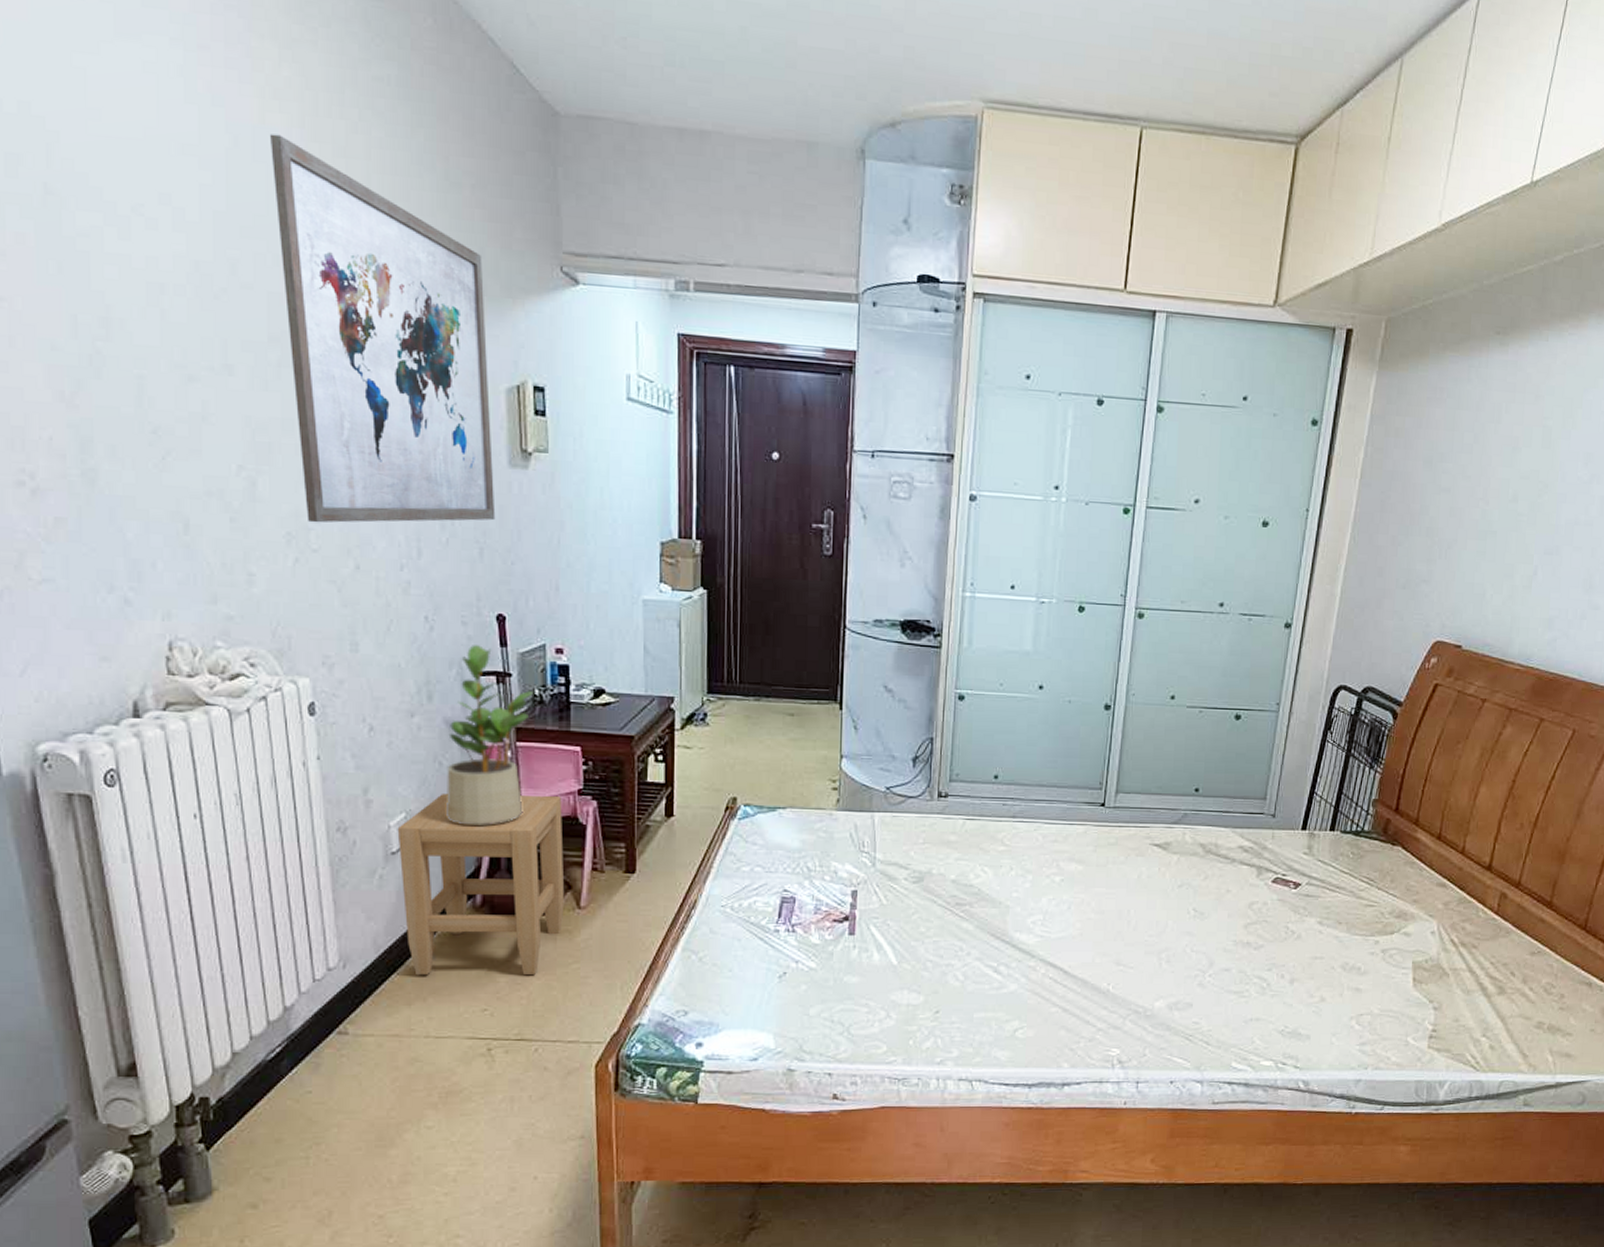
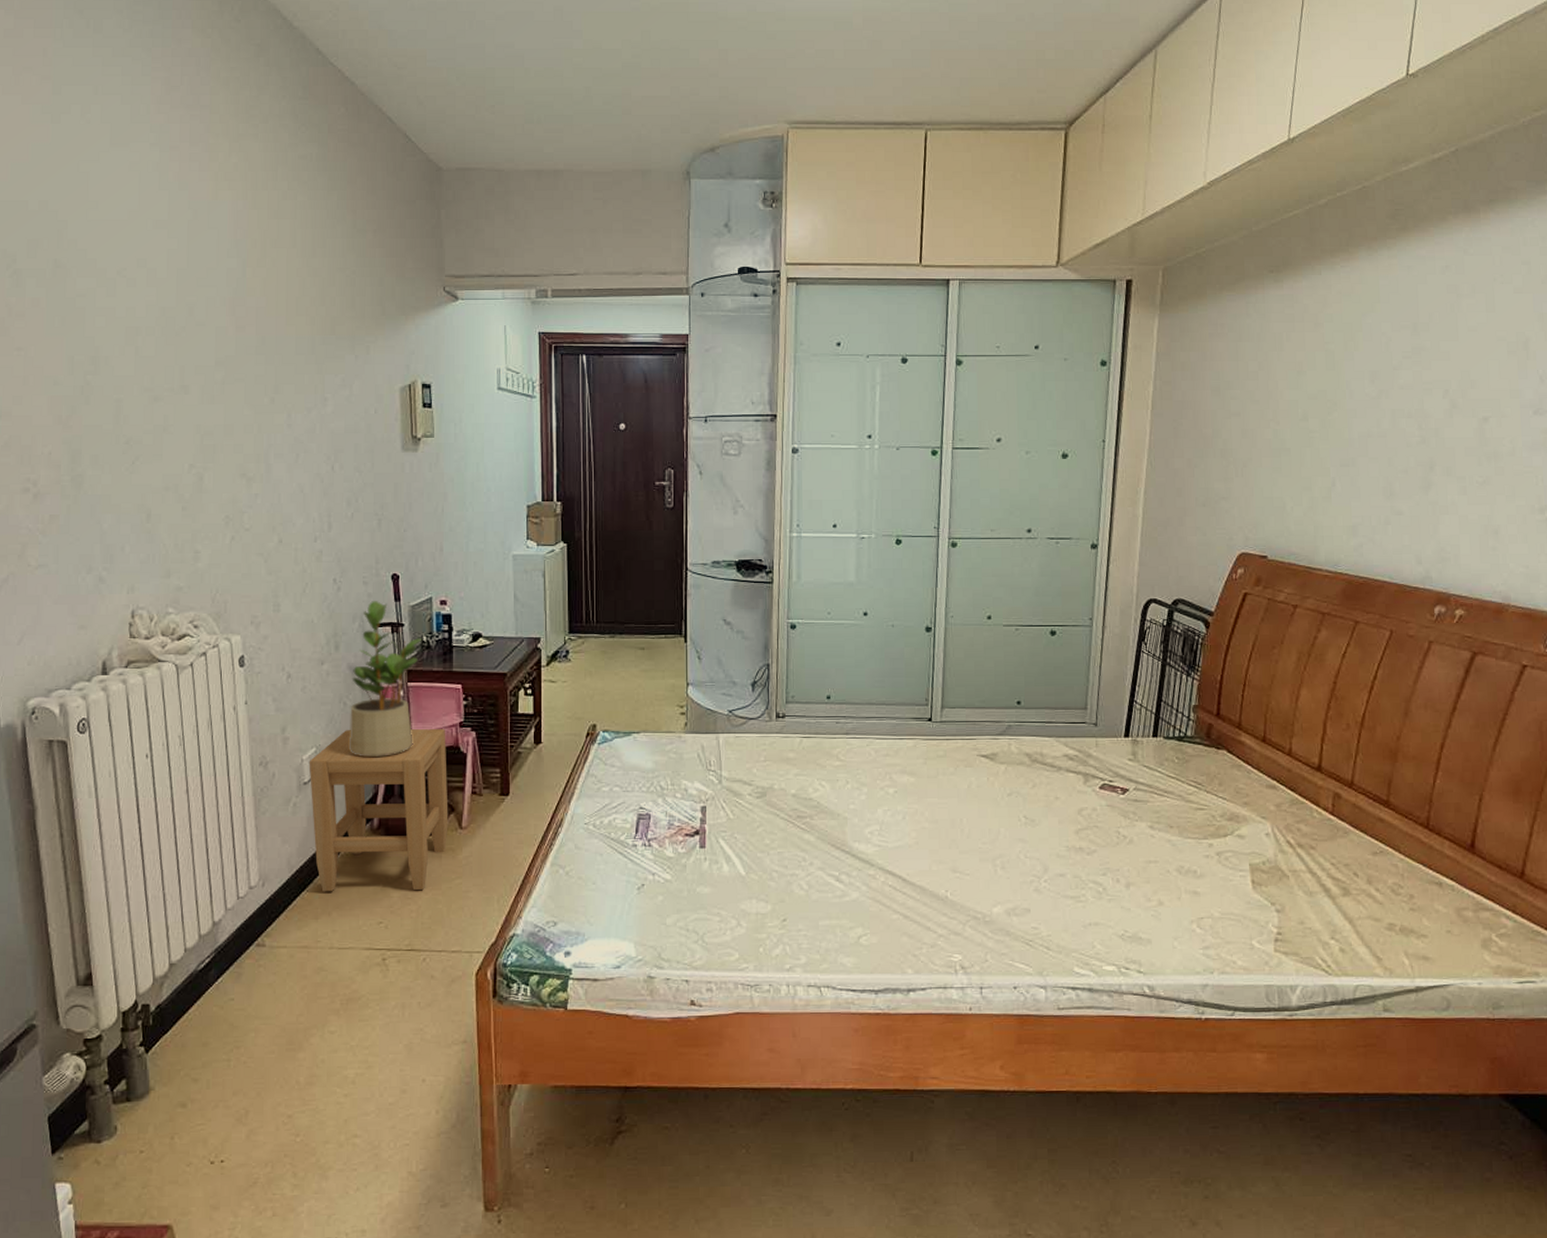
wall art: present [269,134,496,523] -> none [220,206,391,507]

